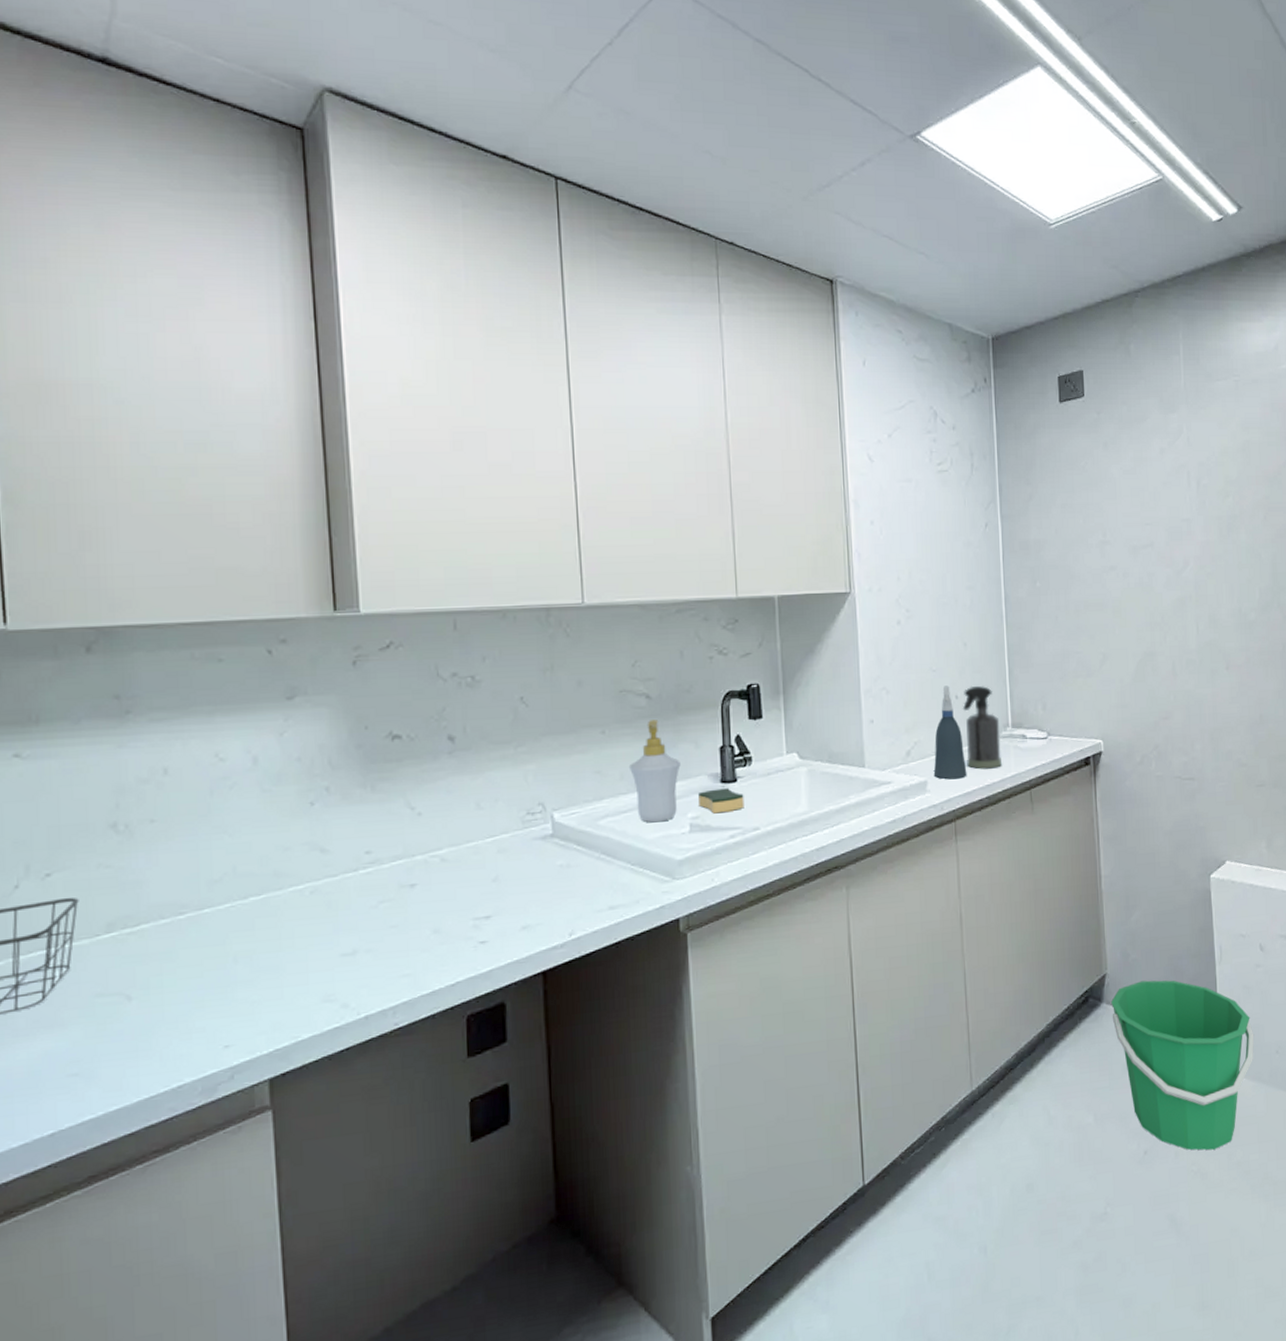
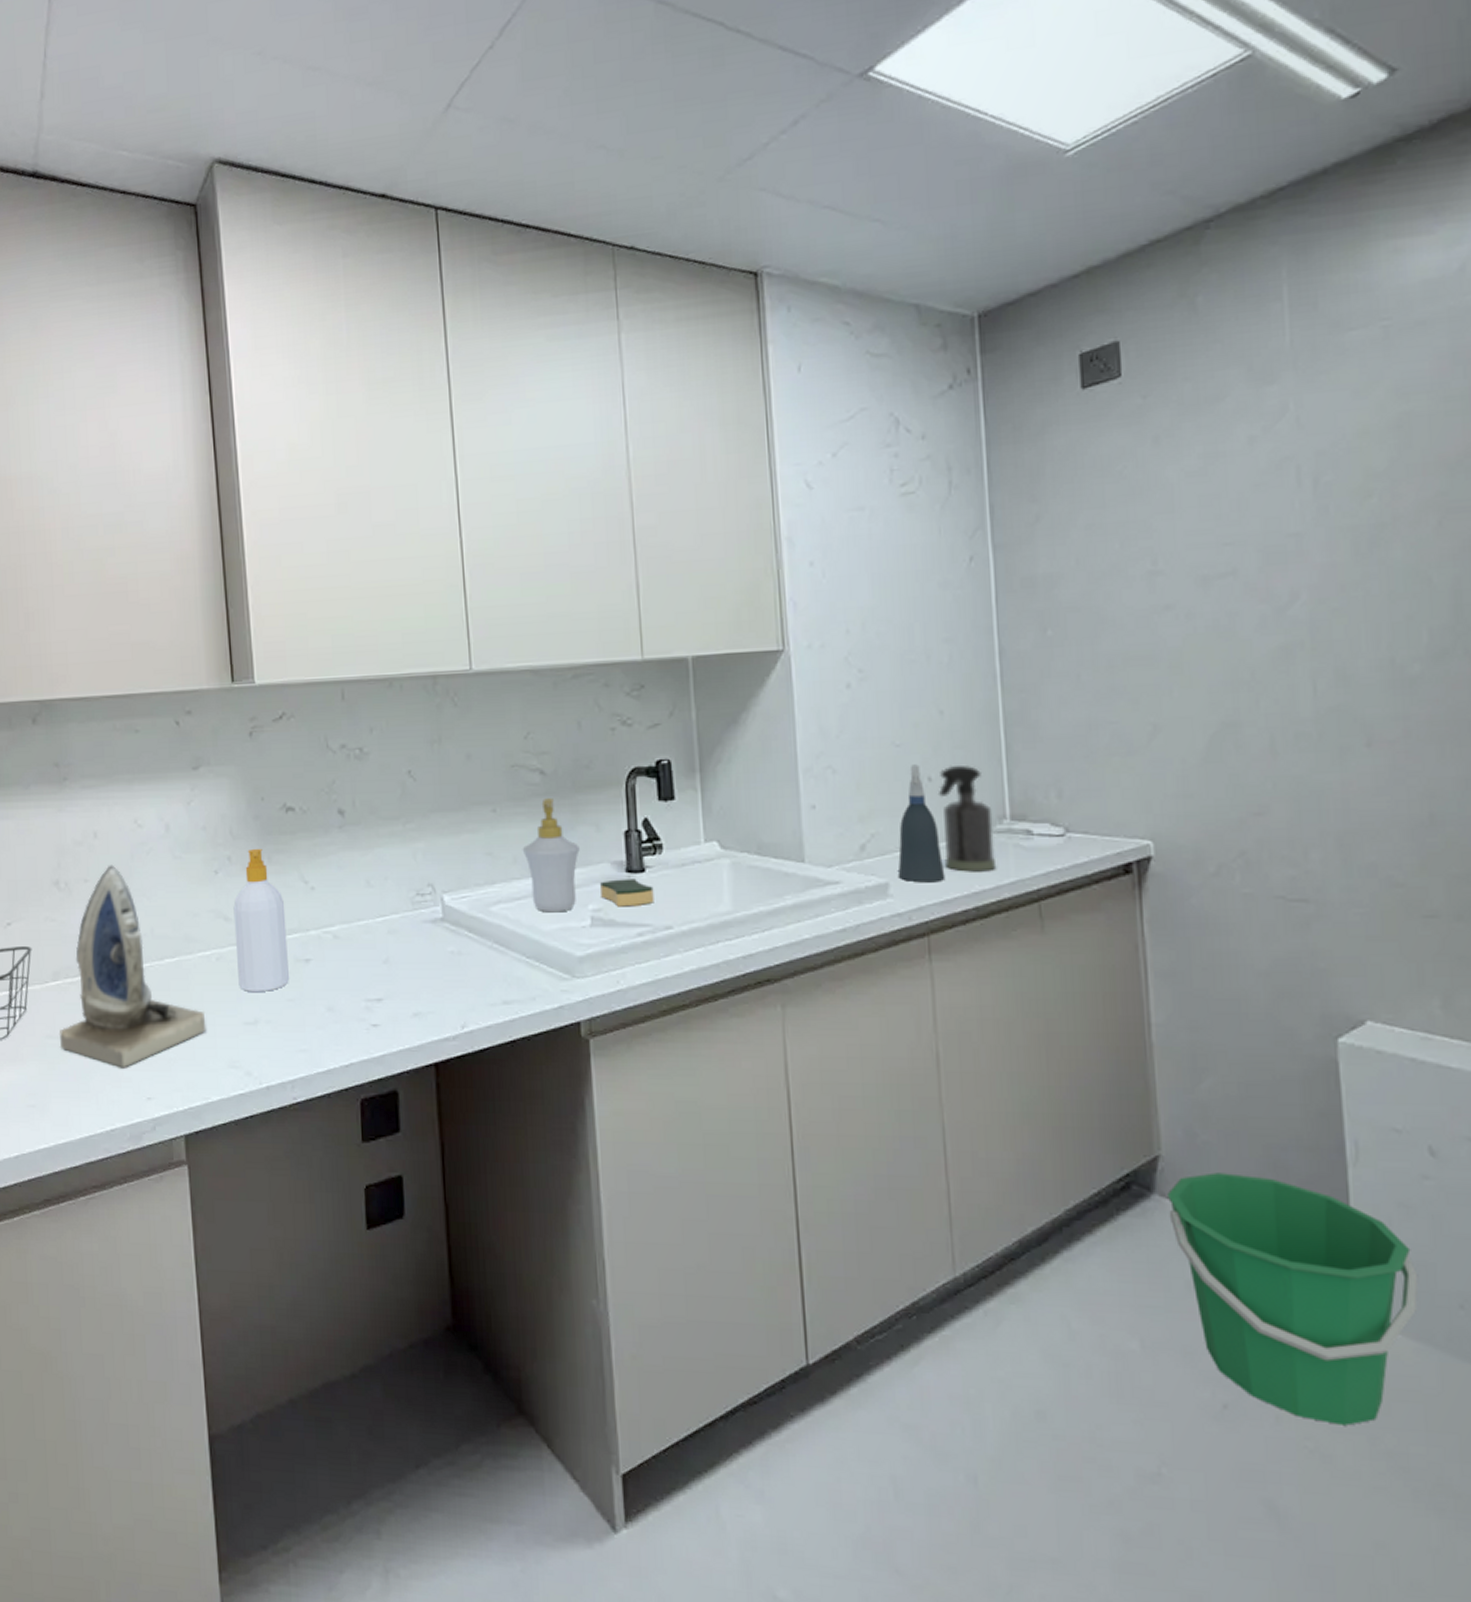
iron: none [112,802,297,1019] -> present [59,865,206,1068]
soap bottle: none [331,777,392,923] -> present [233,848,289,993]

